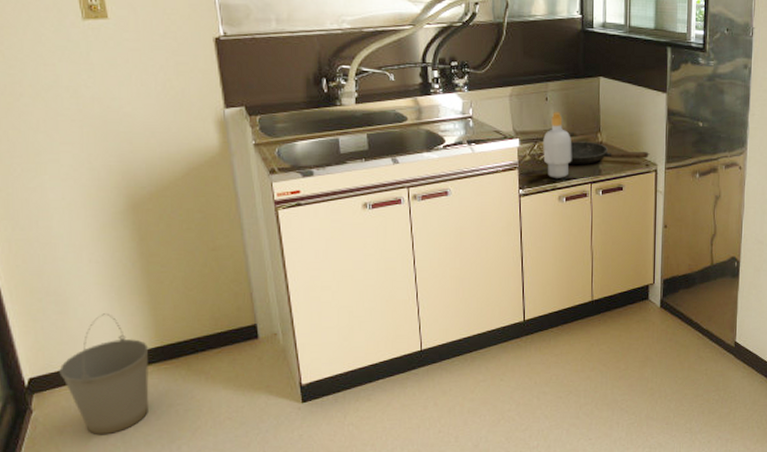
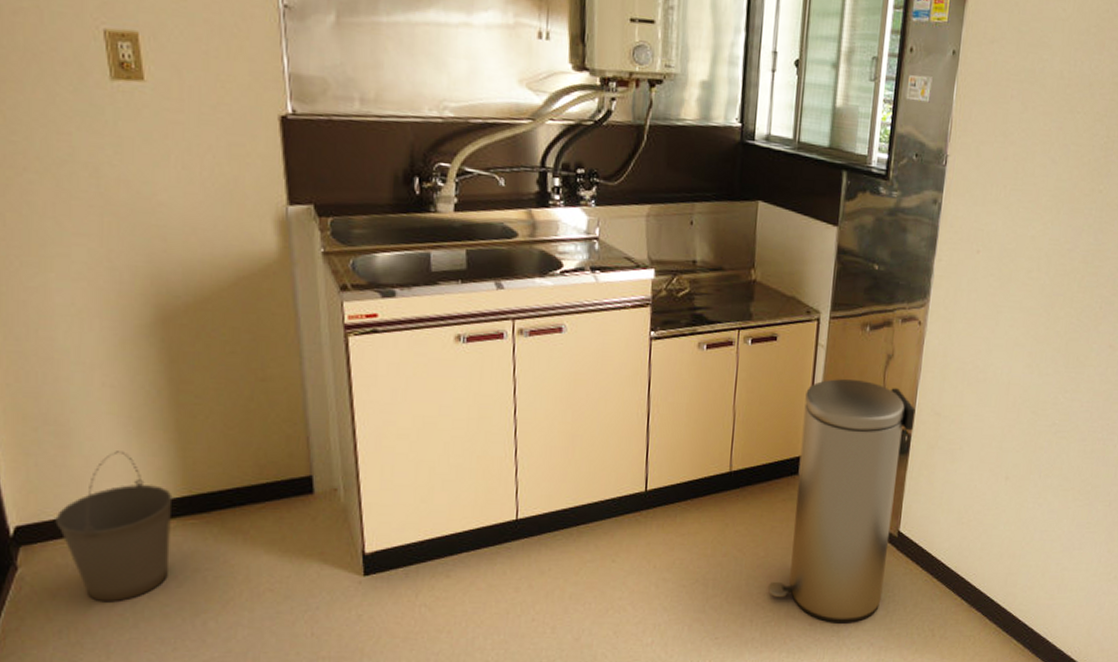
soap bottle: present [543,112,572,178] -> none [682,239,719,321]
frying pan: present [568,141,651,164] -> none [713,277,813,307]
pedal bin: none [629,218,742,422] -> present [767,379,916,623]

